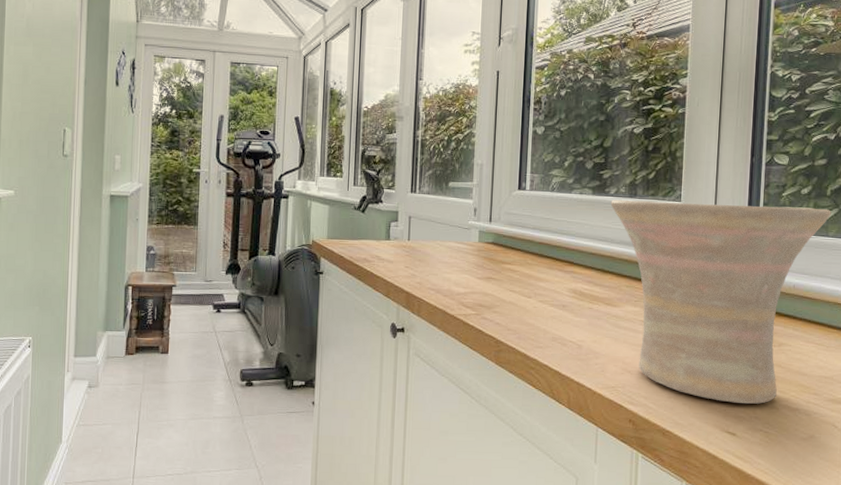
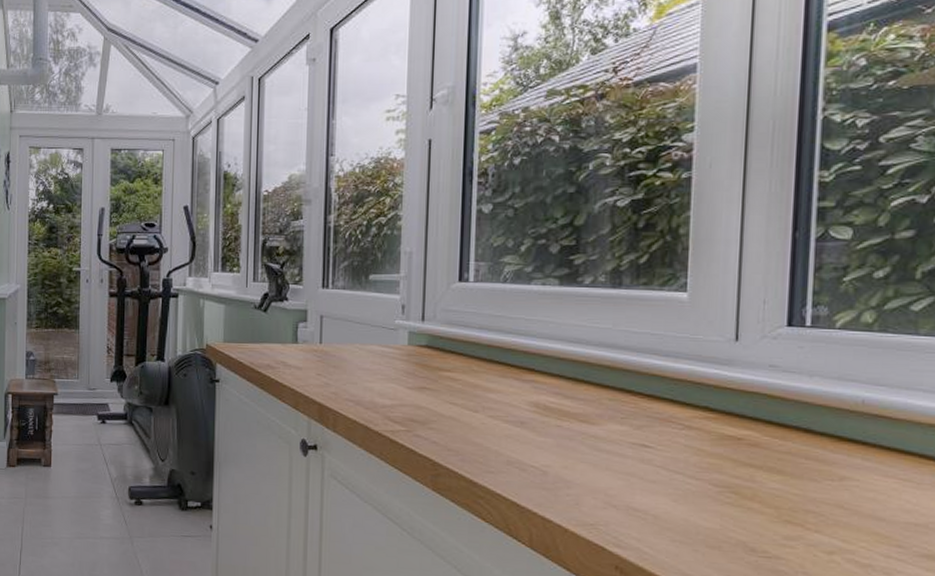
vase: present [610,199,831,404] -> none [585,290,923,556]

